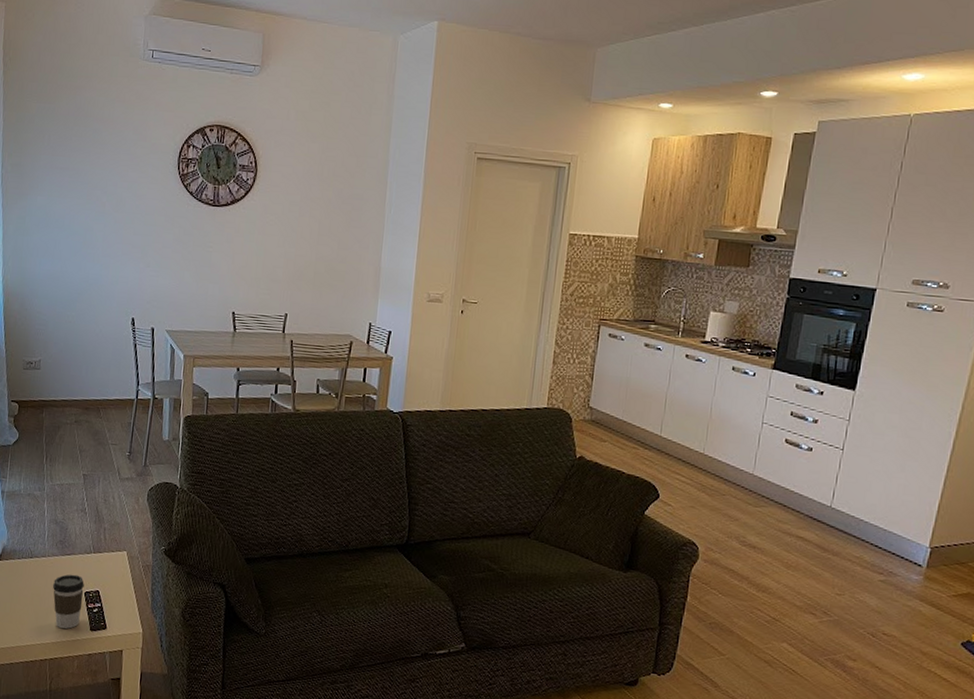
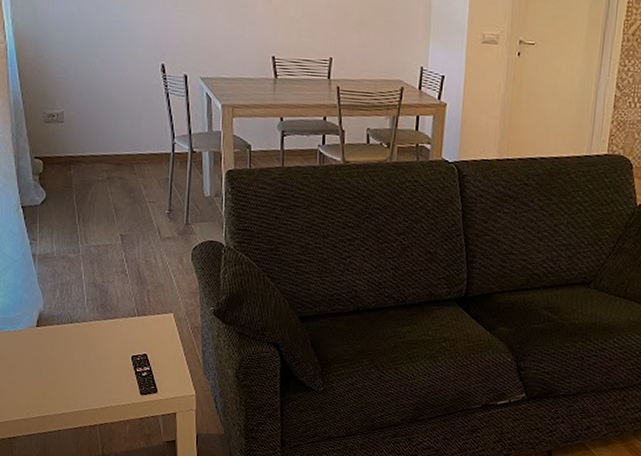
coffee cup: present [52,574,84,629] -> none [96,338,130,394]

